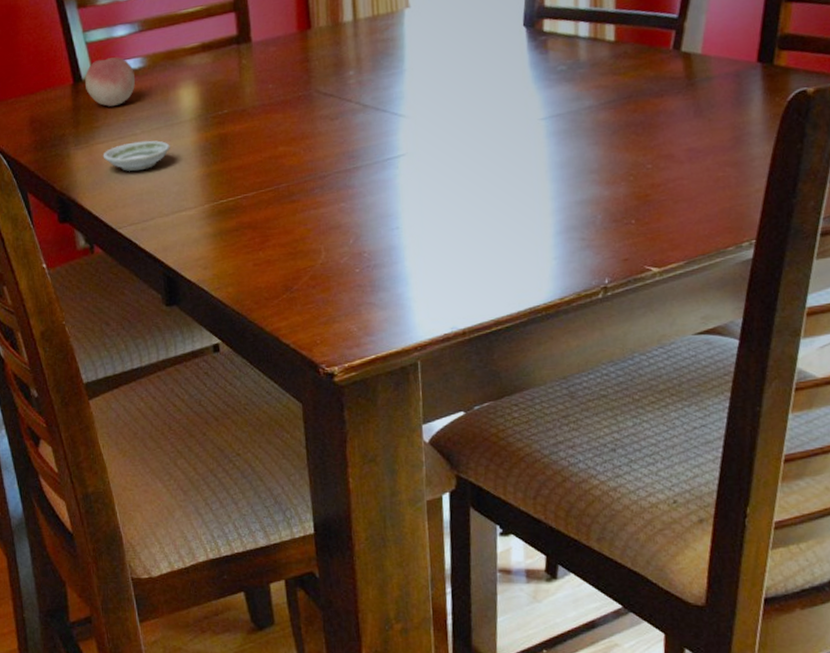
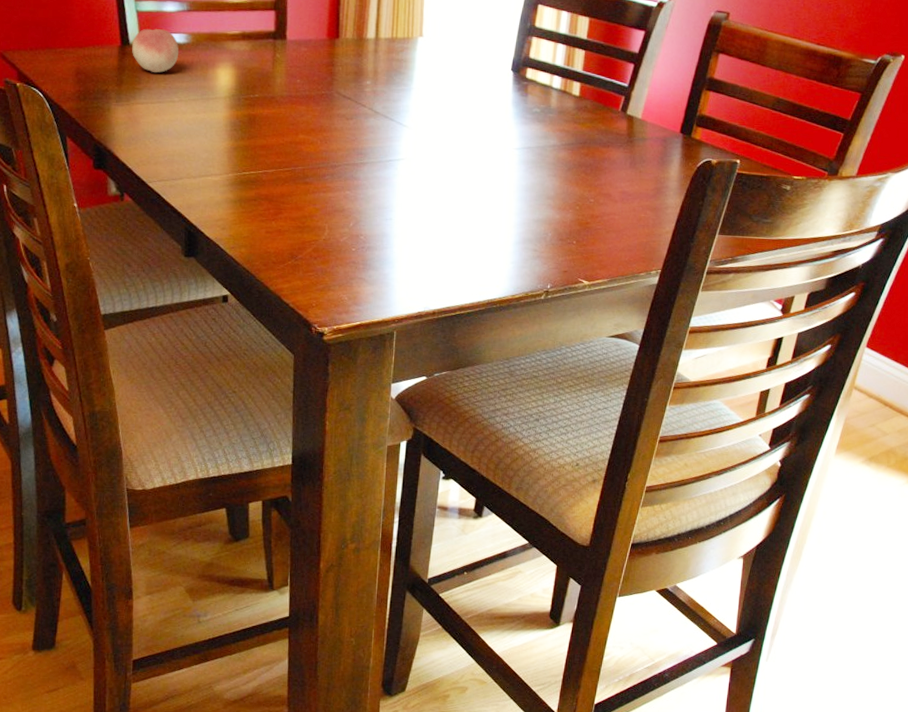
saucer: present [103,140,170,171] -> none [141,108,204,134]

